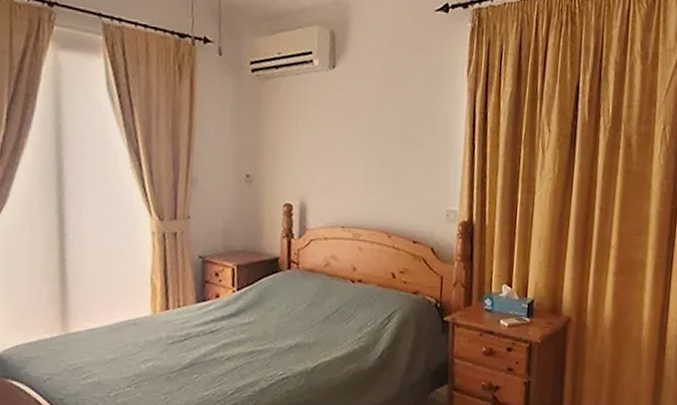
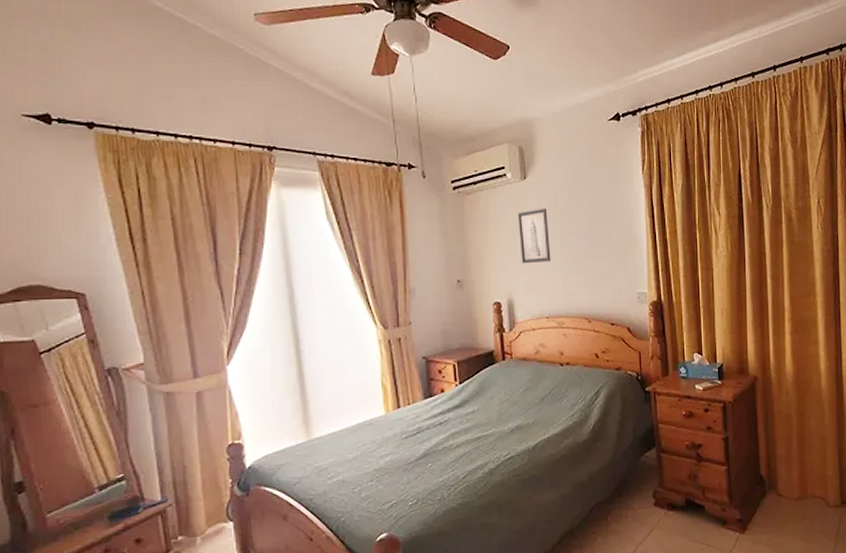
wall art: none [320,103,355,165] -> present [517,209,551,264]

